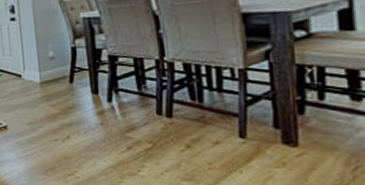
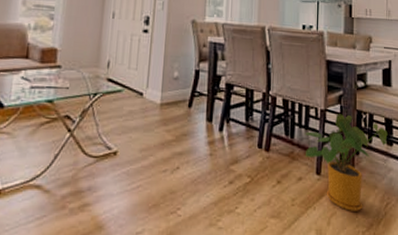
house plant: none [217,71,352,175] -> present [304,114,388,211]

